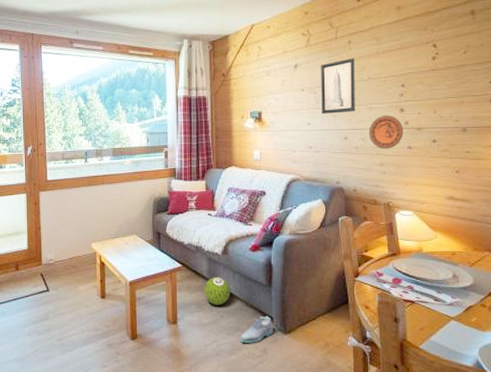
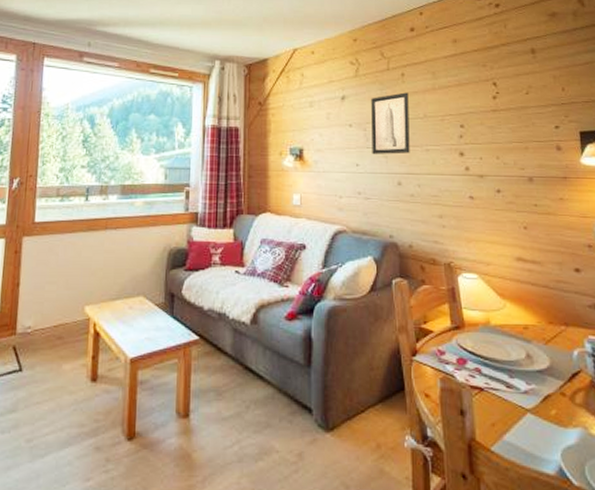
decorative ball: present [204,277,231,305] -> none [225,354,260,392]
shoe: present [239,315,273,343] -> none [269,406,312,445]
decorative plate: present [368,116,404,149] -> none [425,159,465,199]

